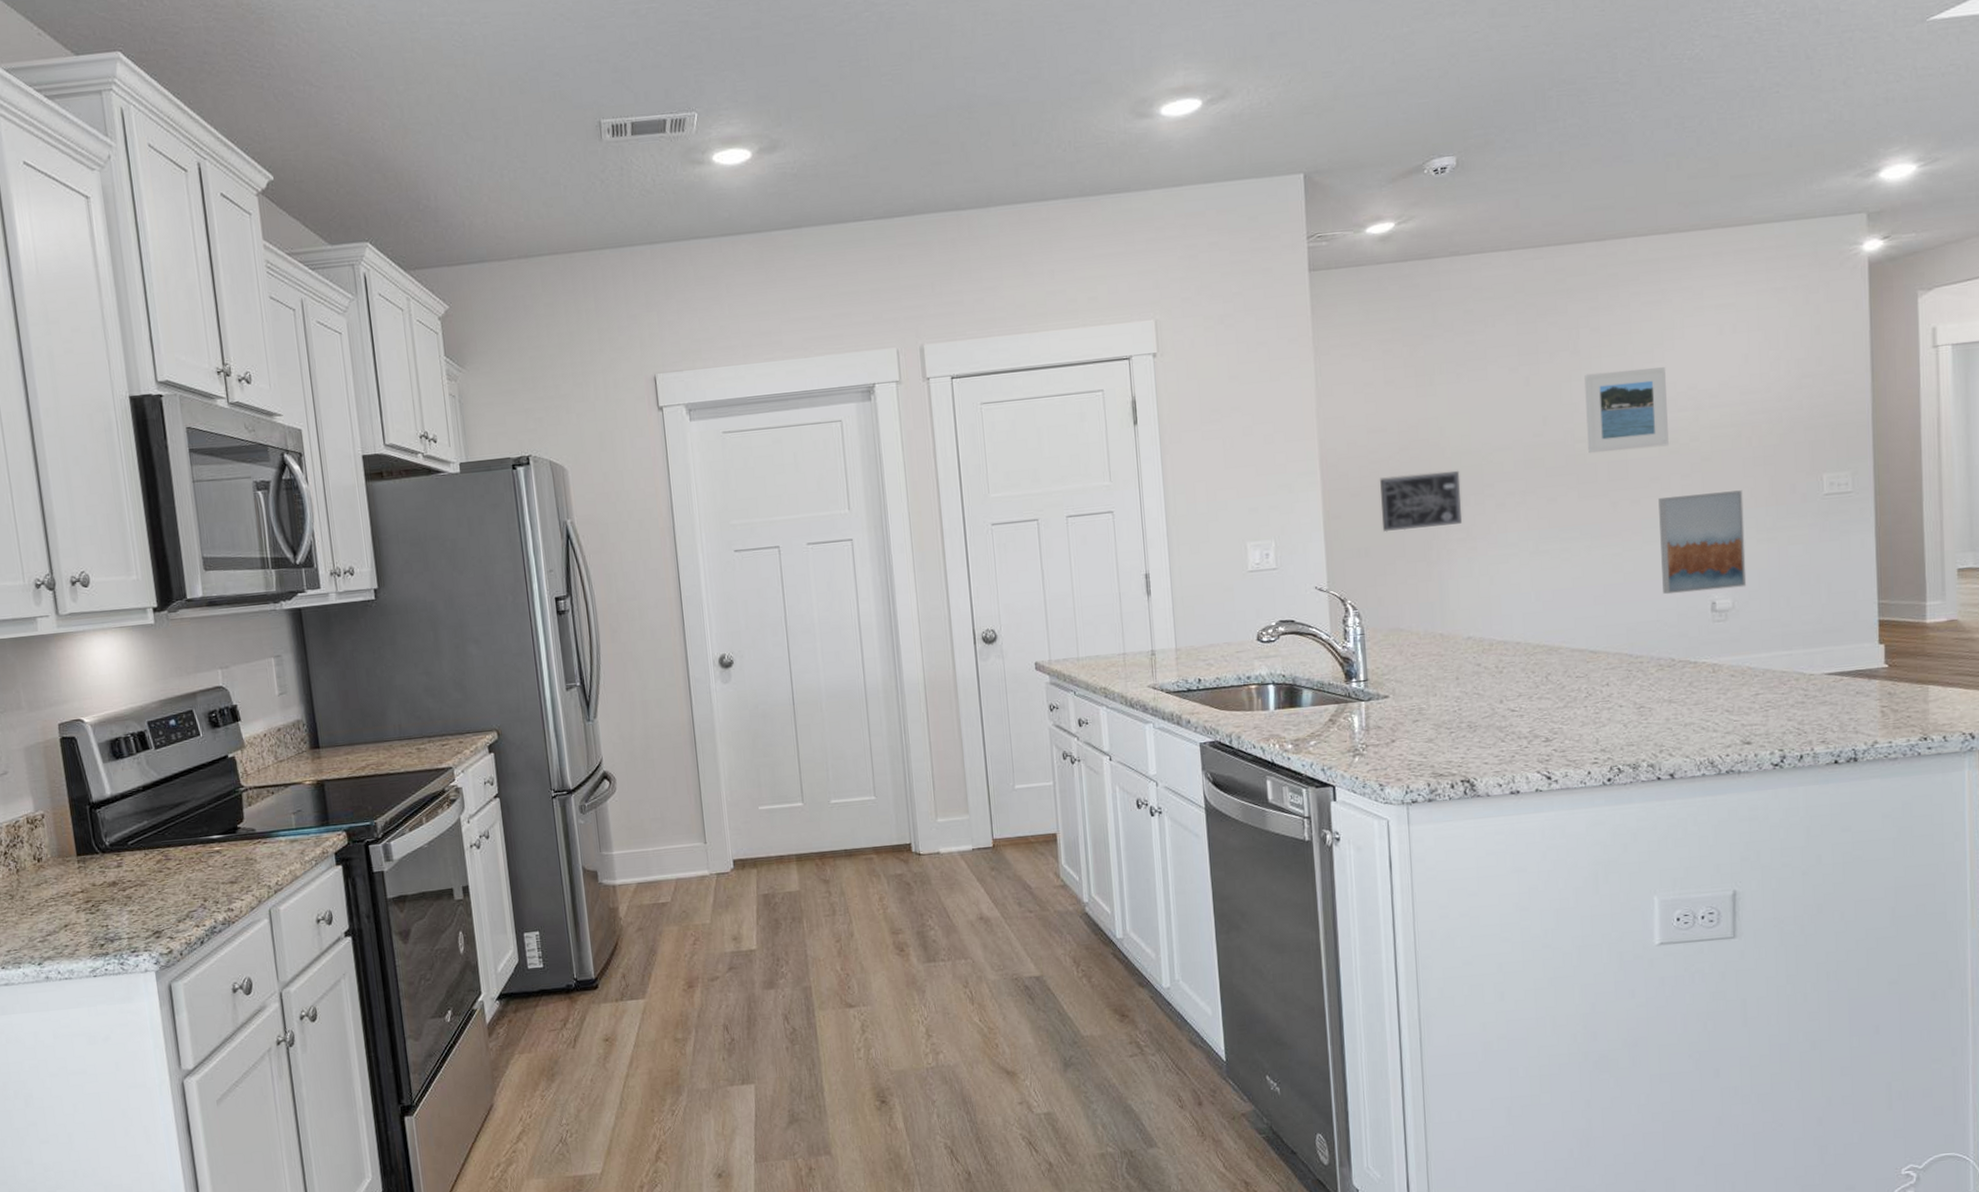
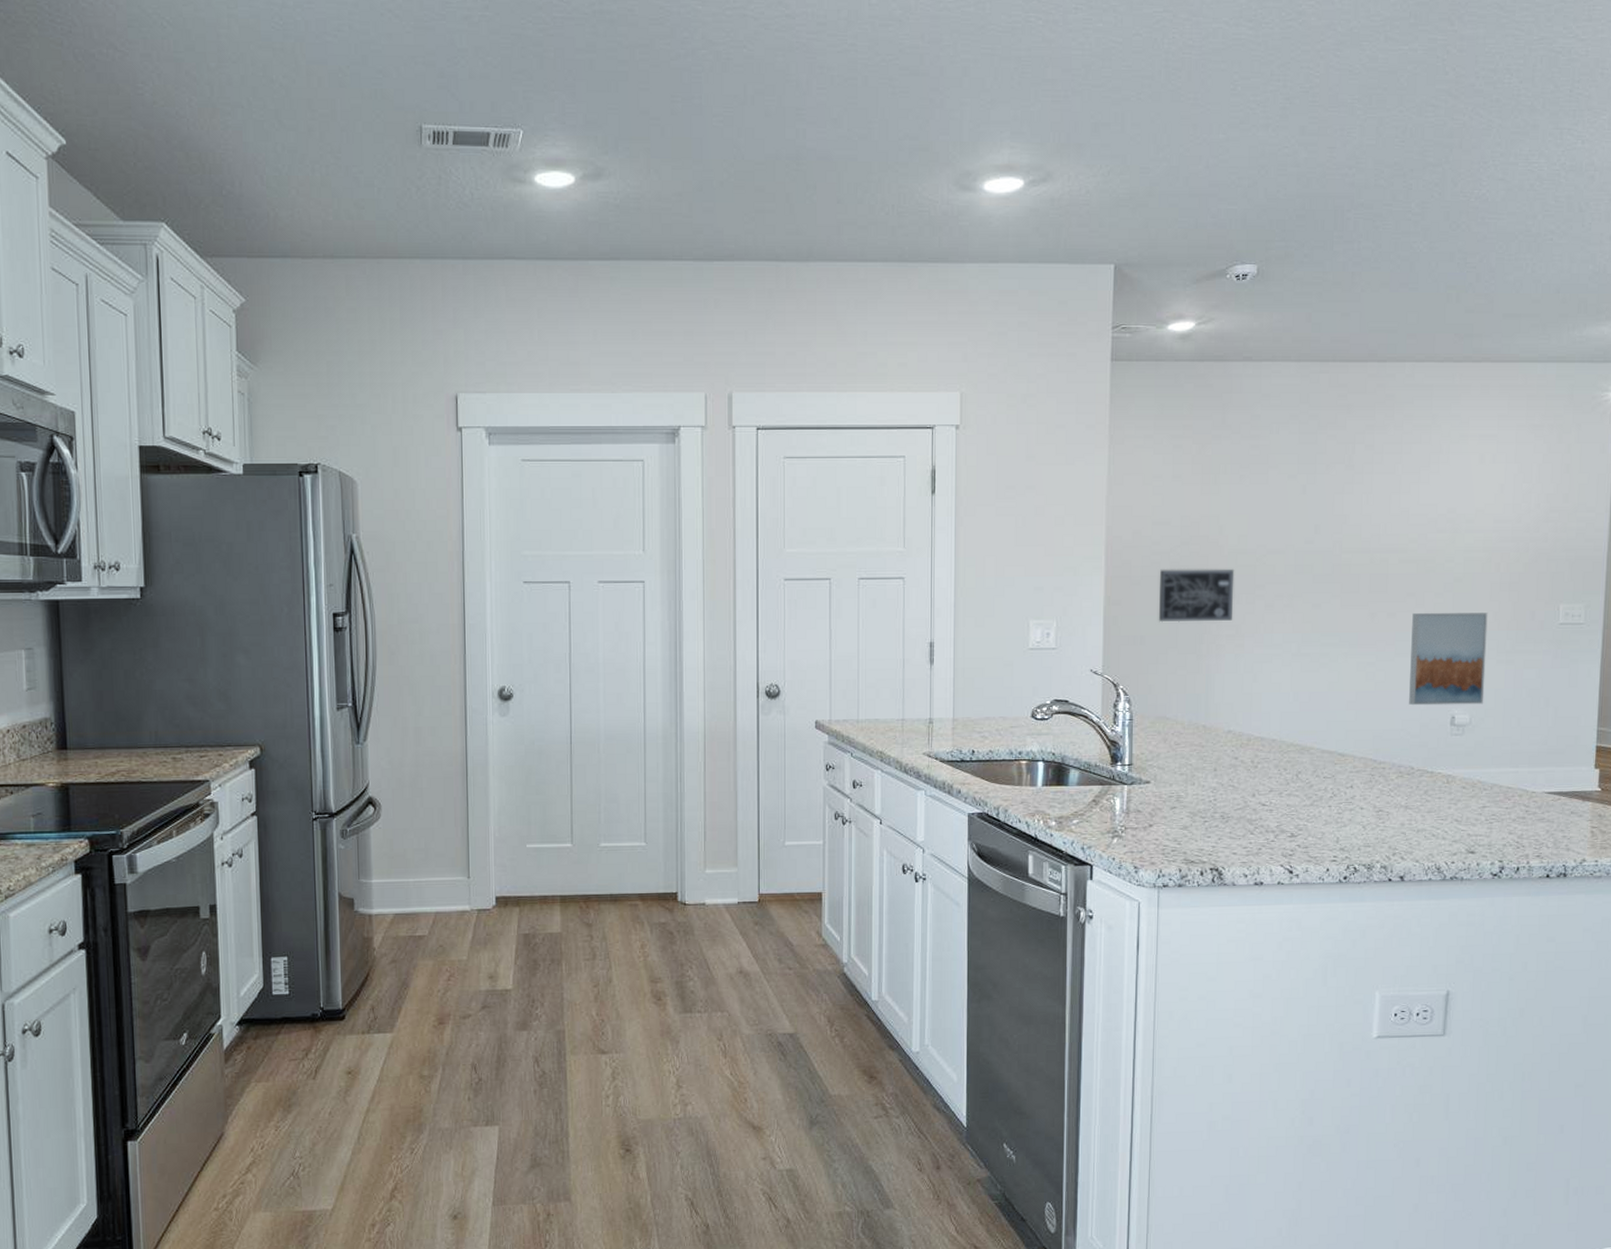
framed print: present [1584,367,1669,454] -> none [1353,488,1430,565]

